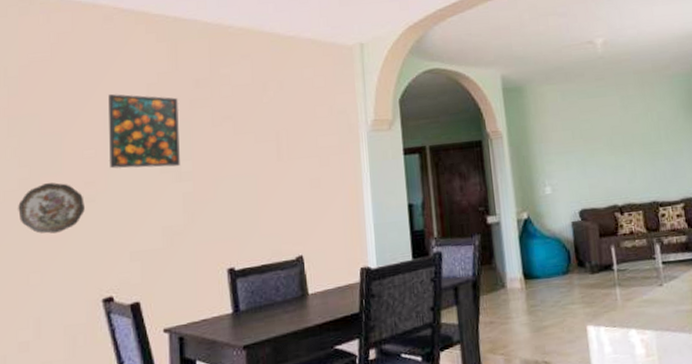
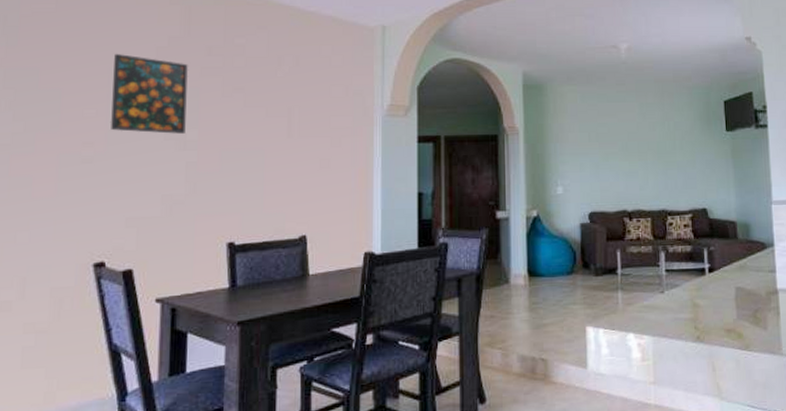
decorative plate: present [18,182,85,234] -> none [9,140,81,192]

